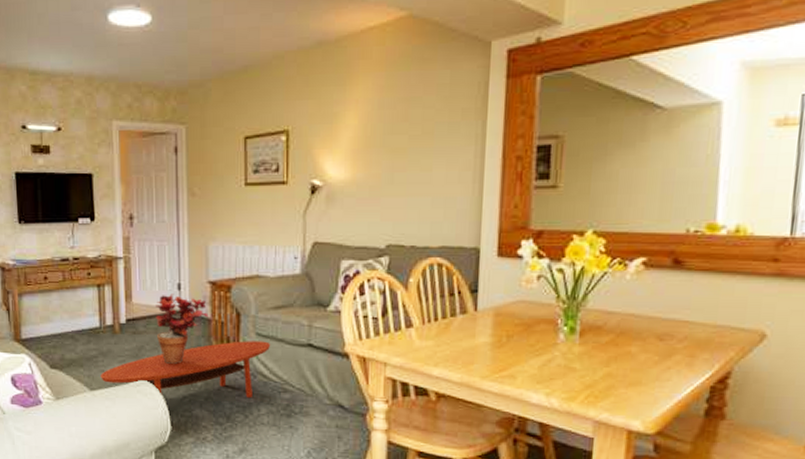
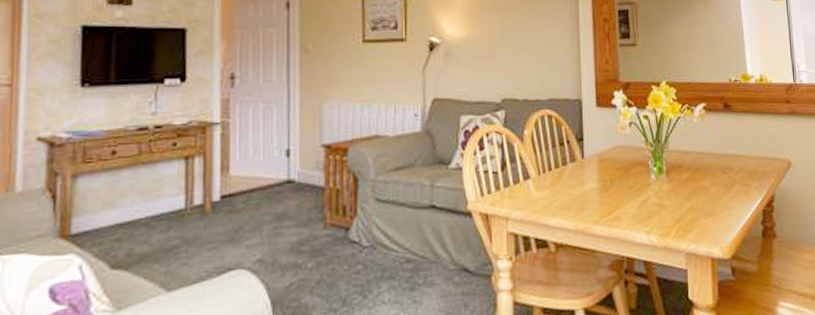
coffee table: present [100,341,271,398] -> none [182,207,392,285]
potted plant: present [155,294,209,364] -> none [258,161,322,245]

